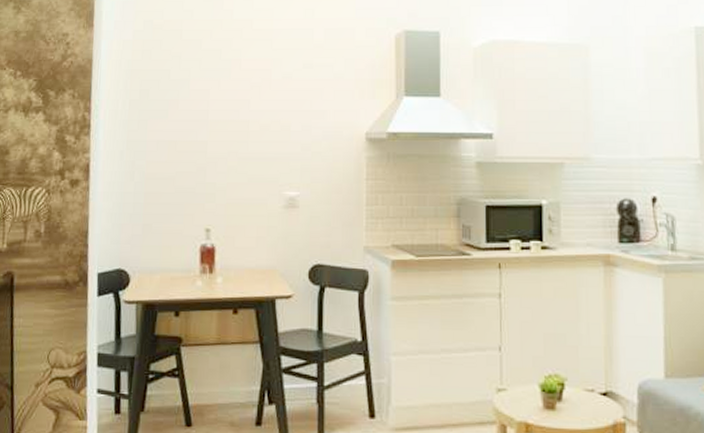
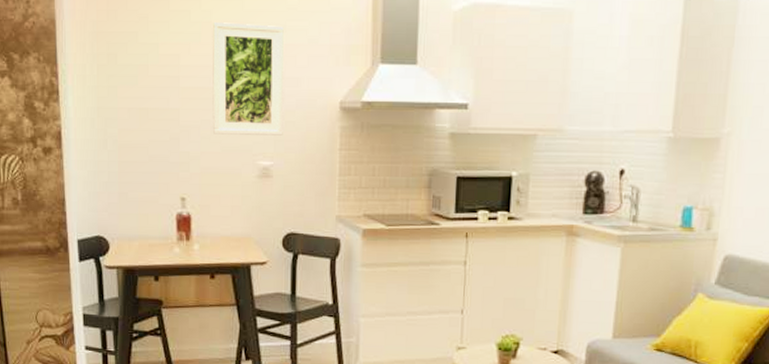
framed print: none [239,60,311,166] -> present [212,22,285,136]

